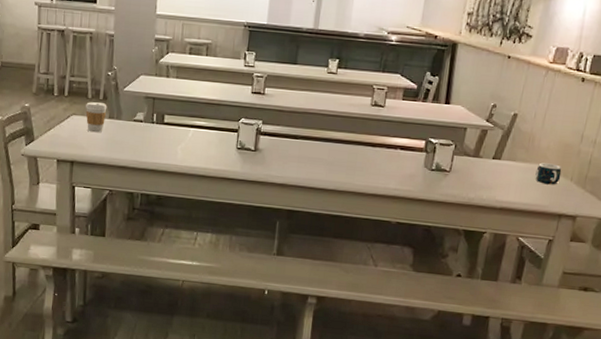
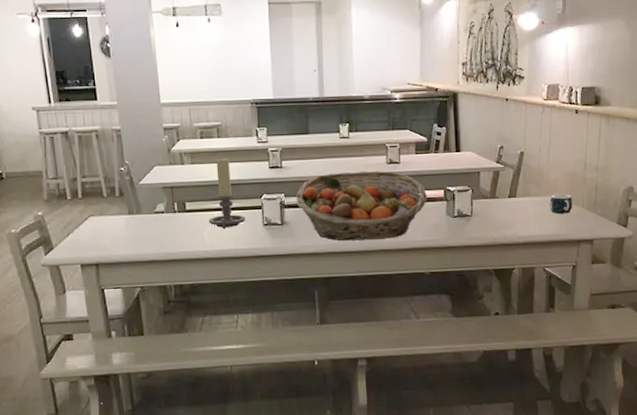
coffee cup: present [85,102,107,133] -> none [102,200,126,231]
candle holder: none [184,75,220,147] -> present [209,157,246,230]
fruit basket: none [272,107,407,182] -> present [296,171,427,241]

